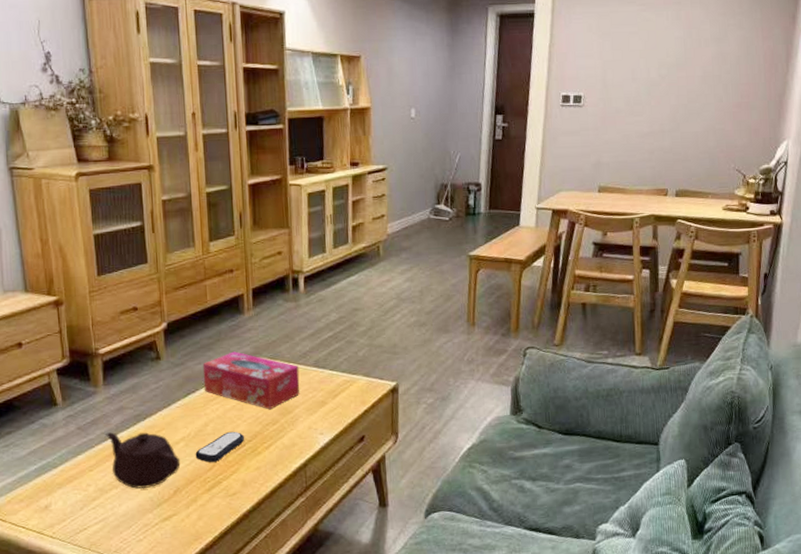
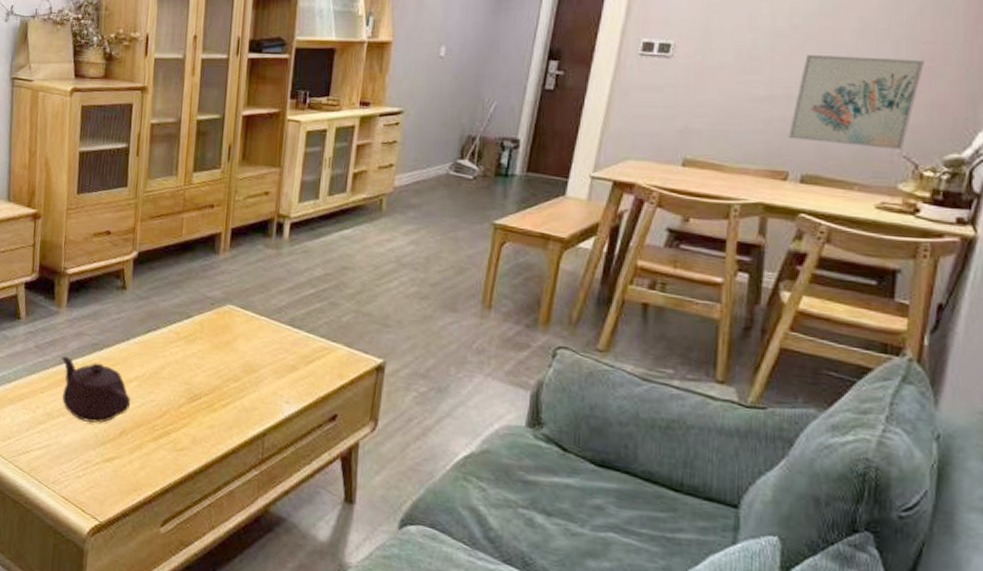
remote control: present [195,431,244,462] -> none [147,379,201,410]
tissue box: present [202,351,300,410] -> none [165,293,272,365]
wall art: none [665,97,743,166] -> present [788,54,924,150]

